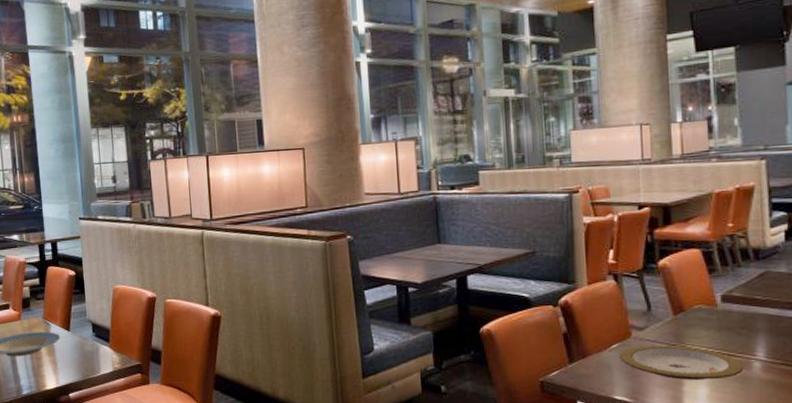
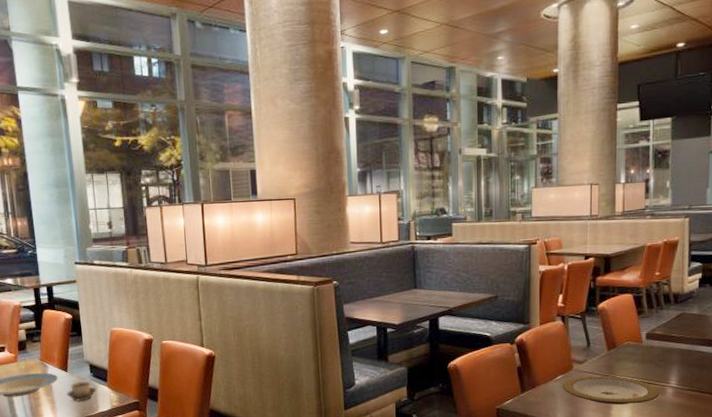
cup: none [69,341,99,363] -> present [67,381,97,402]

